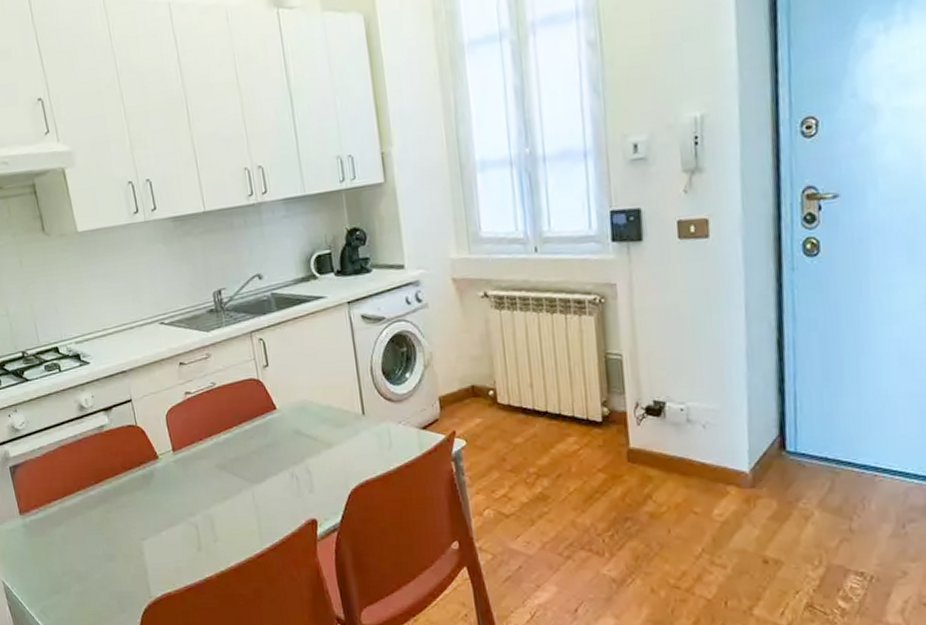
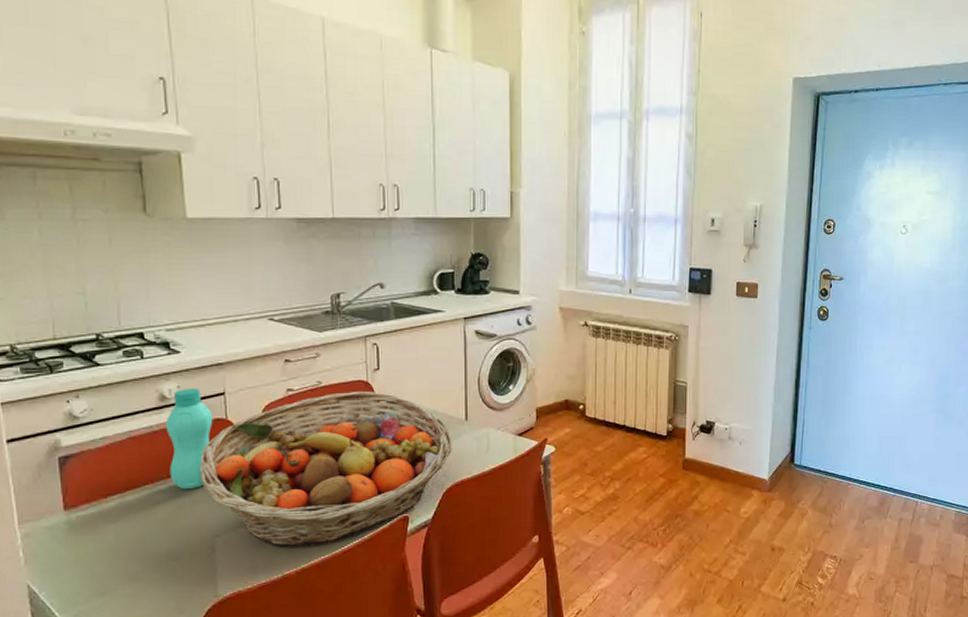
bottle: none [86,397,126,494] -> present [165,388,213,489]
fruit basket: none [119,389,353,551] -> present [200,390,452,548]

